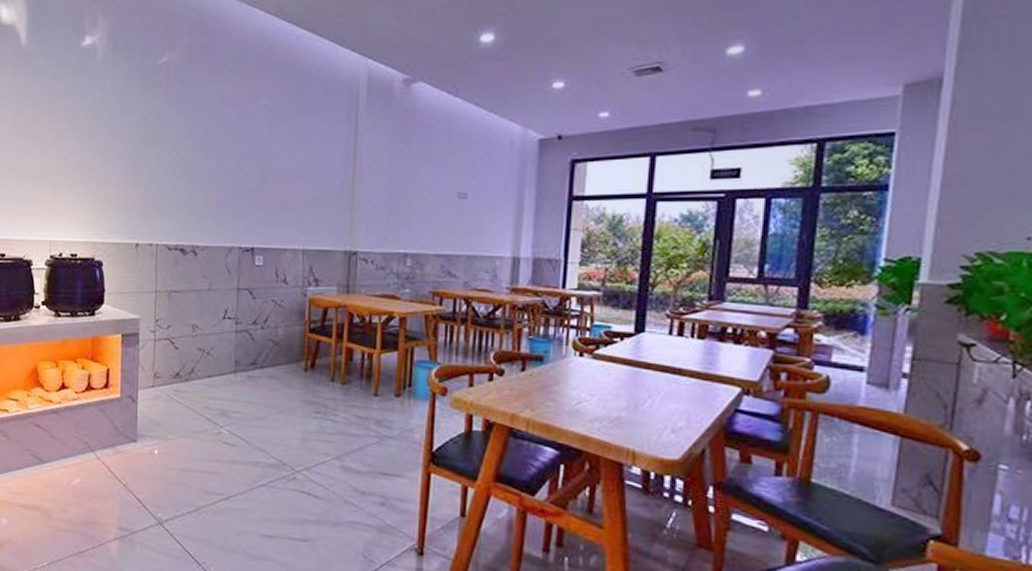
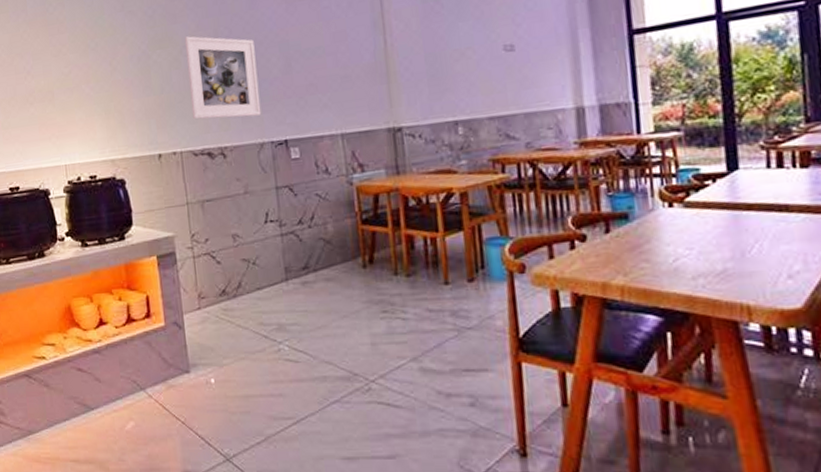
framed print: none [171,141,237,223] -> present [184,36,262,119]

